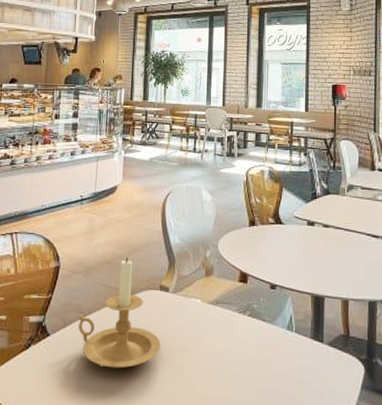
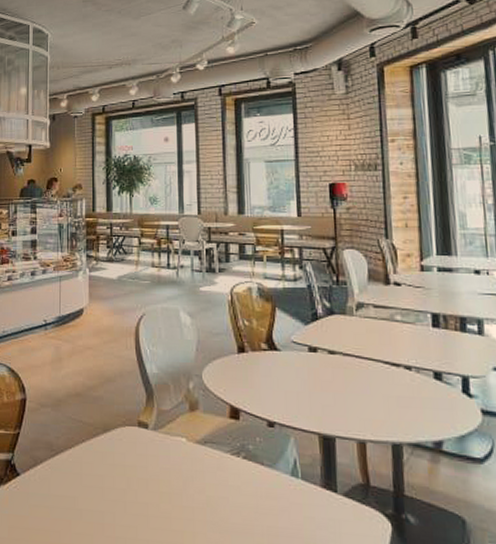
candle holder: present [78,257,161,369] -> none [49,389,143,515]

